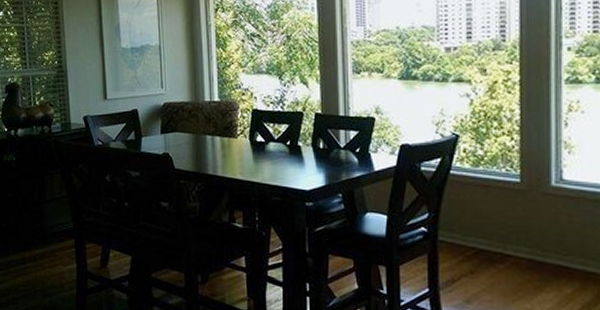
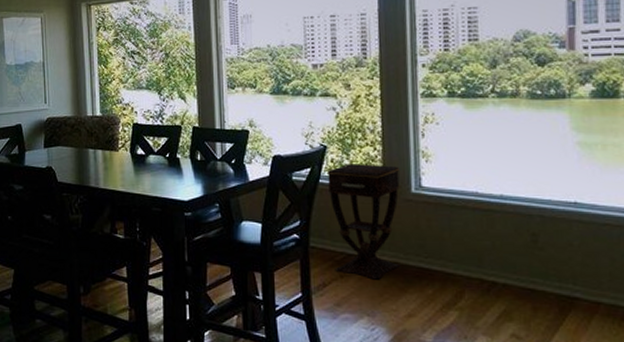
side table: none [458,154,540,277] -> present [326,164,400,280]

